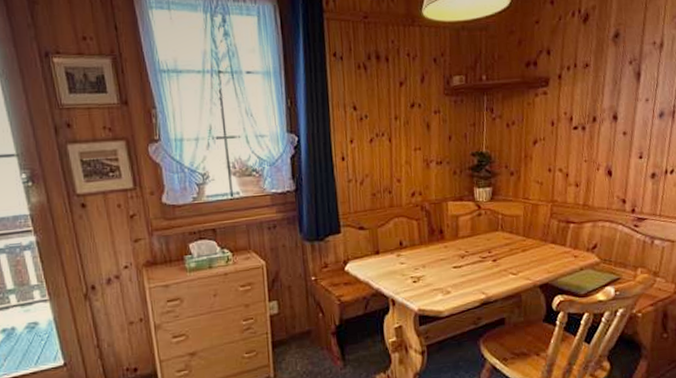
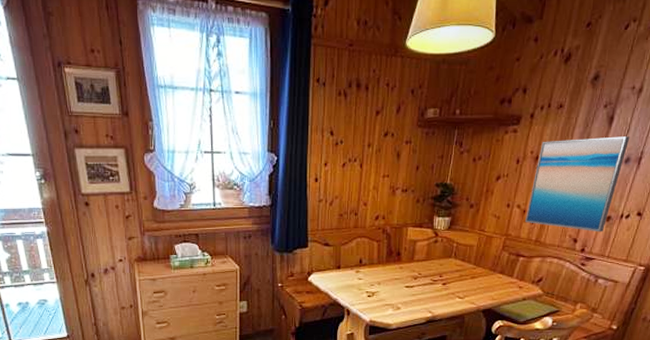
wall art: none [569,91,660,191] -> present [524,136,630,232]

